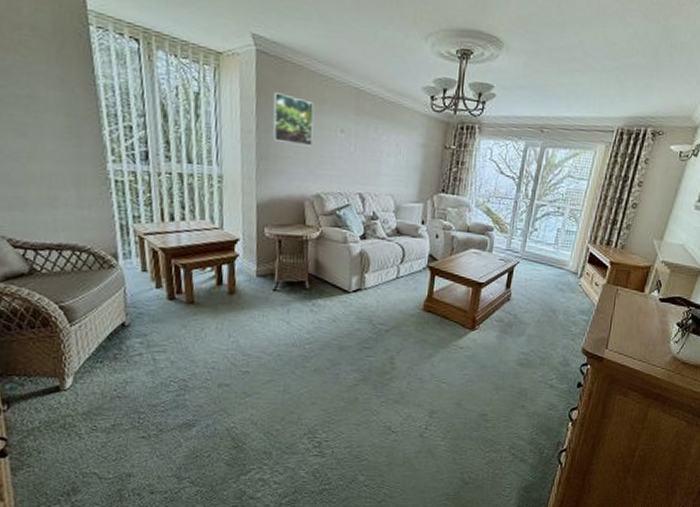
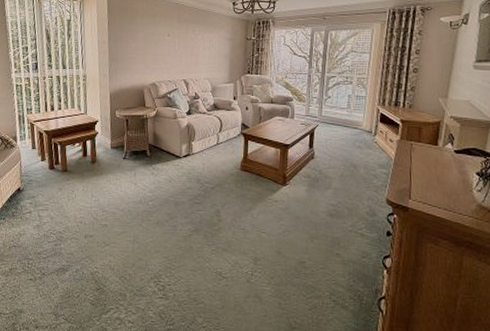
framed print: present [272,92,314,147] -> none [119,14,148,49]

